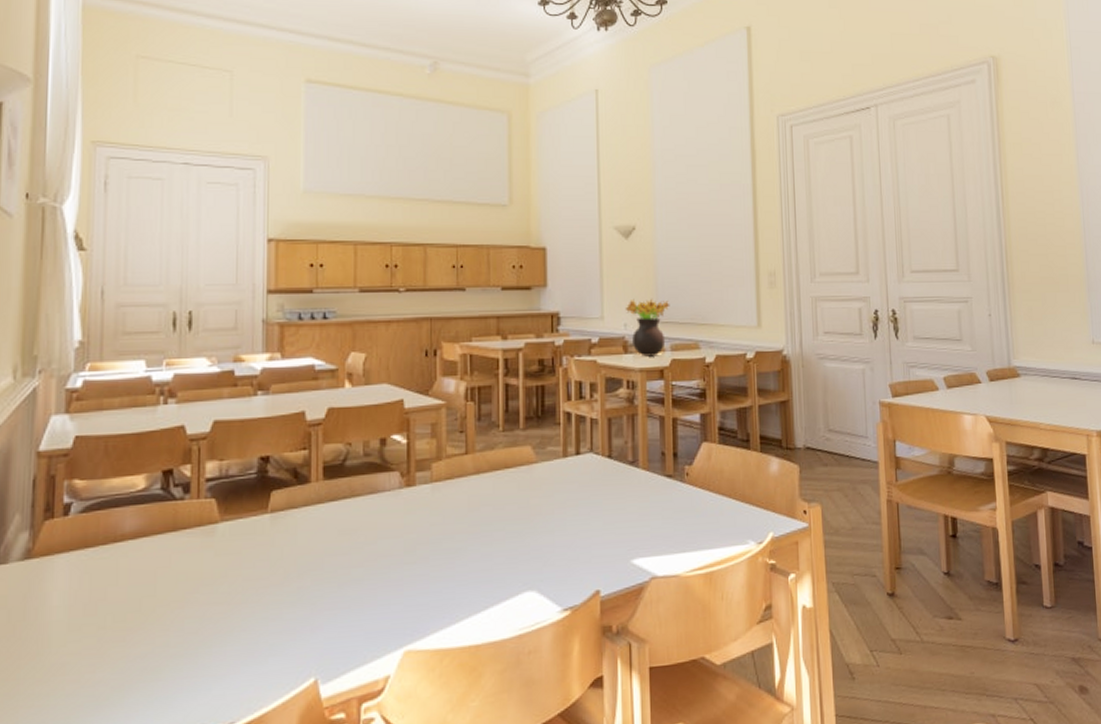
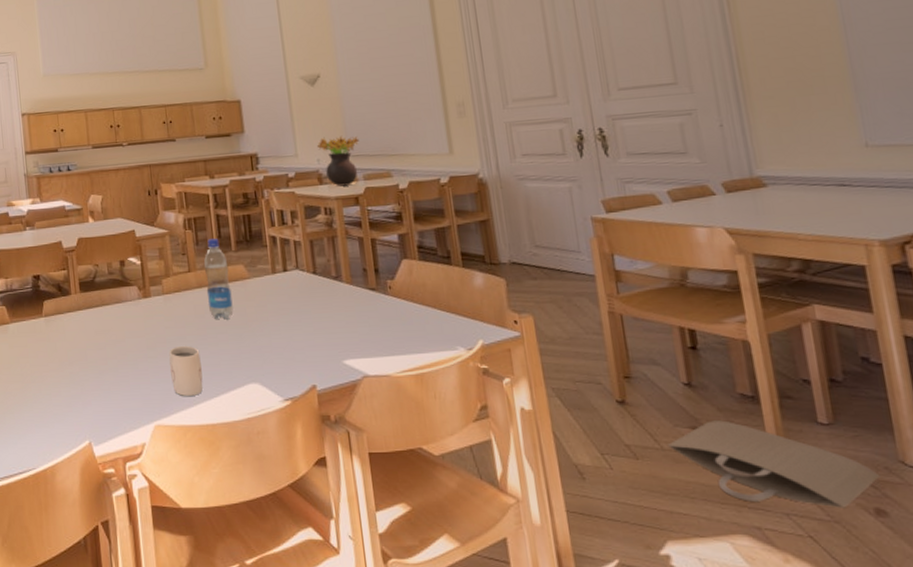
mug: none [431,546,470,612] -> present [169,345,203,397]
bottle: none [484,413,514,514] -> present [203,239,233,320]
tote bag: none [926,608,1085,690] -> present [667,420,881,508]

